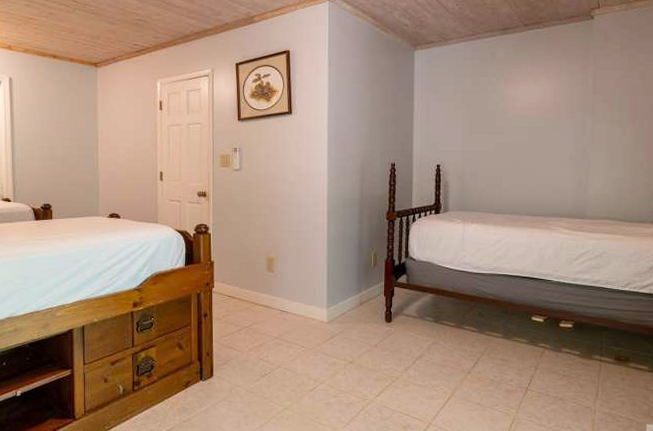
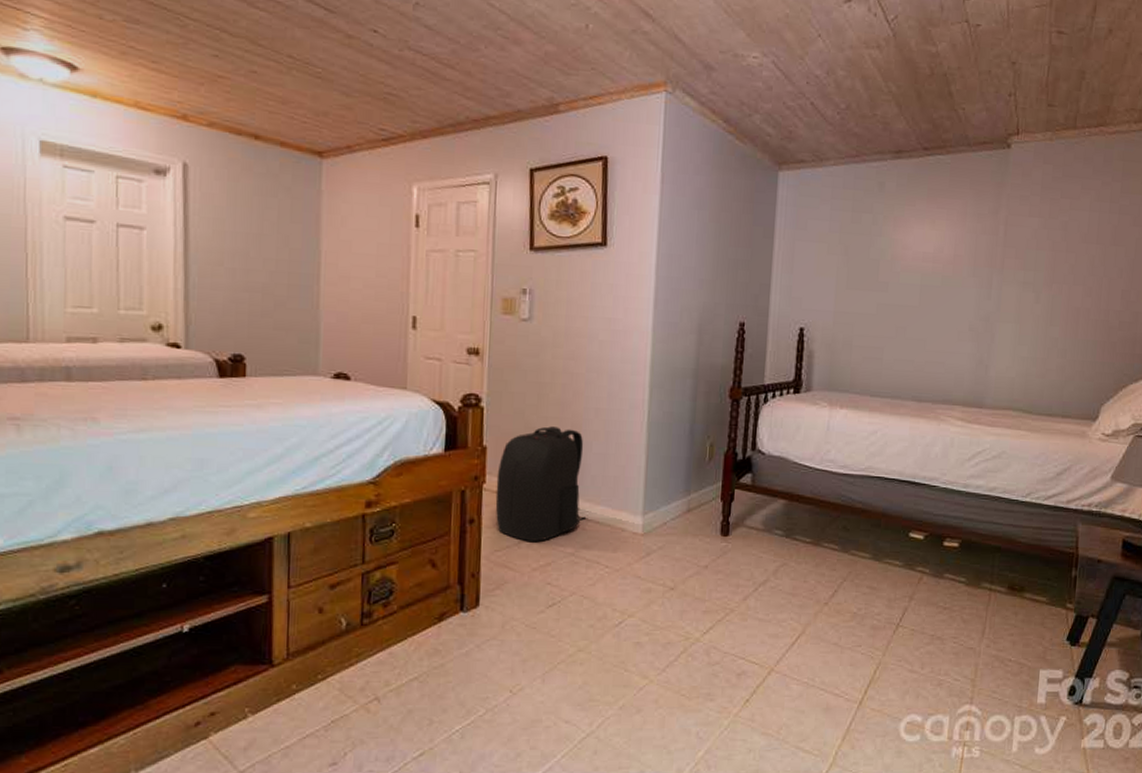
backpack: none [221,245,287,329] -> present [495,426,587,542]

